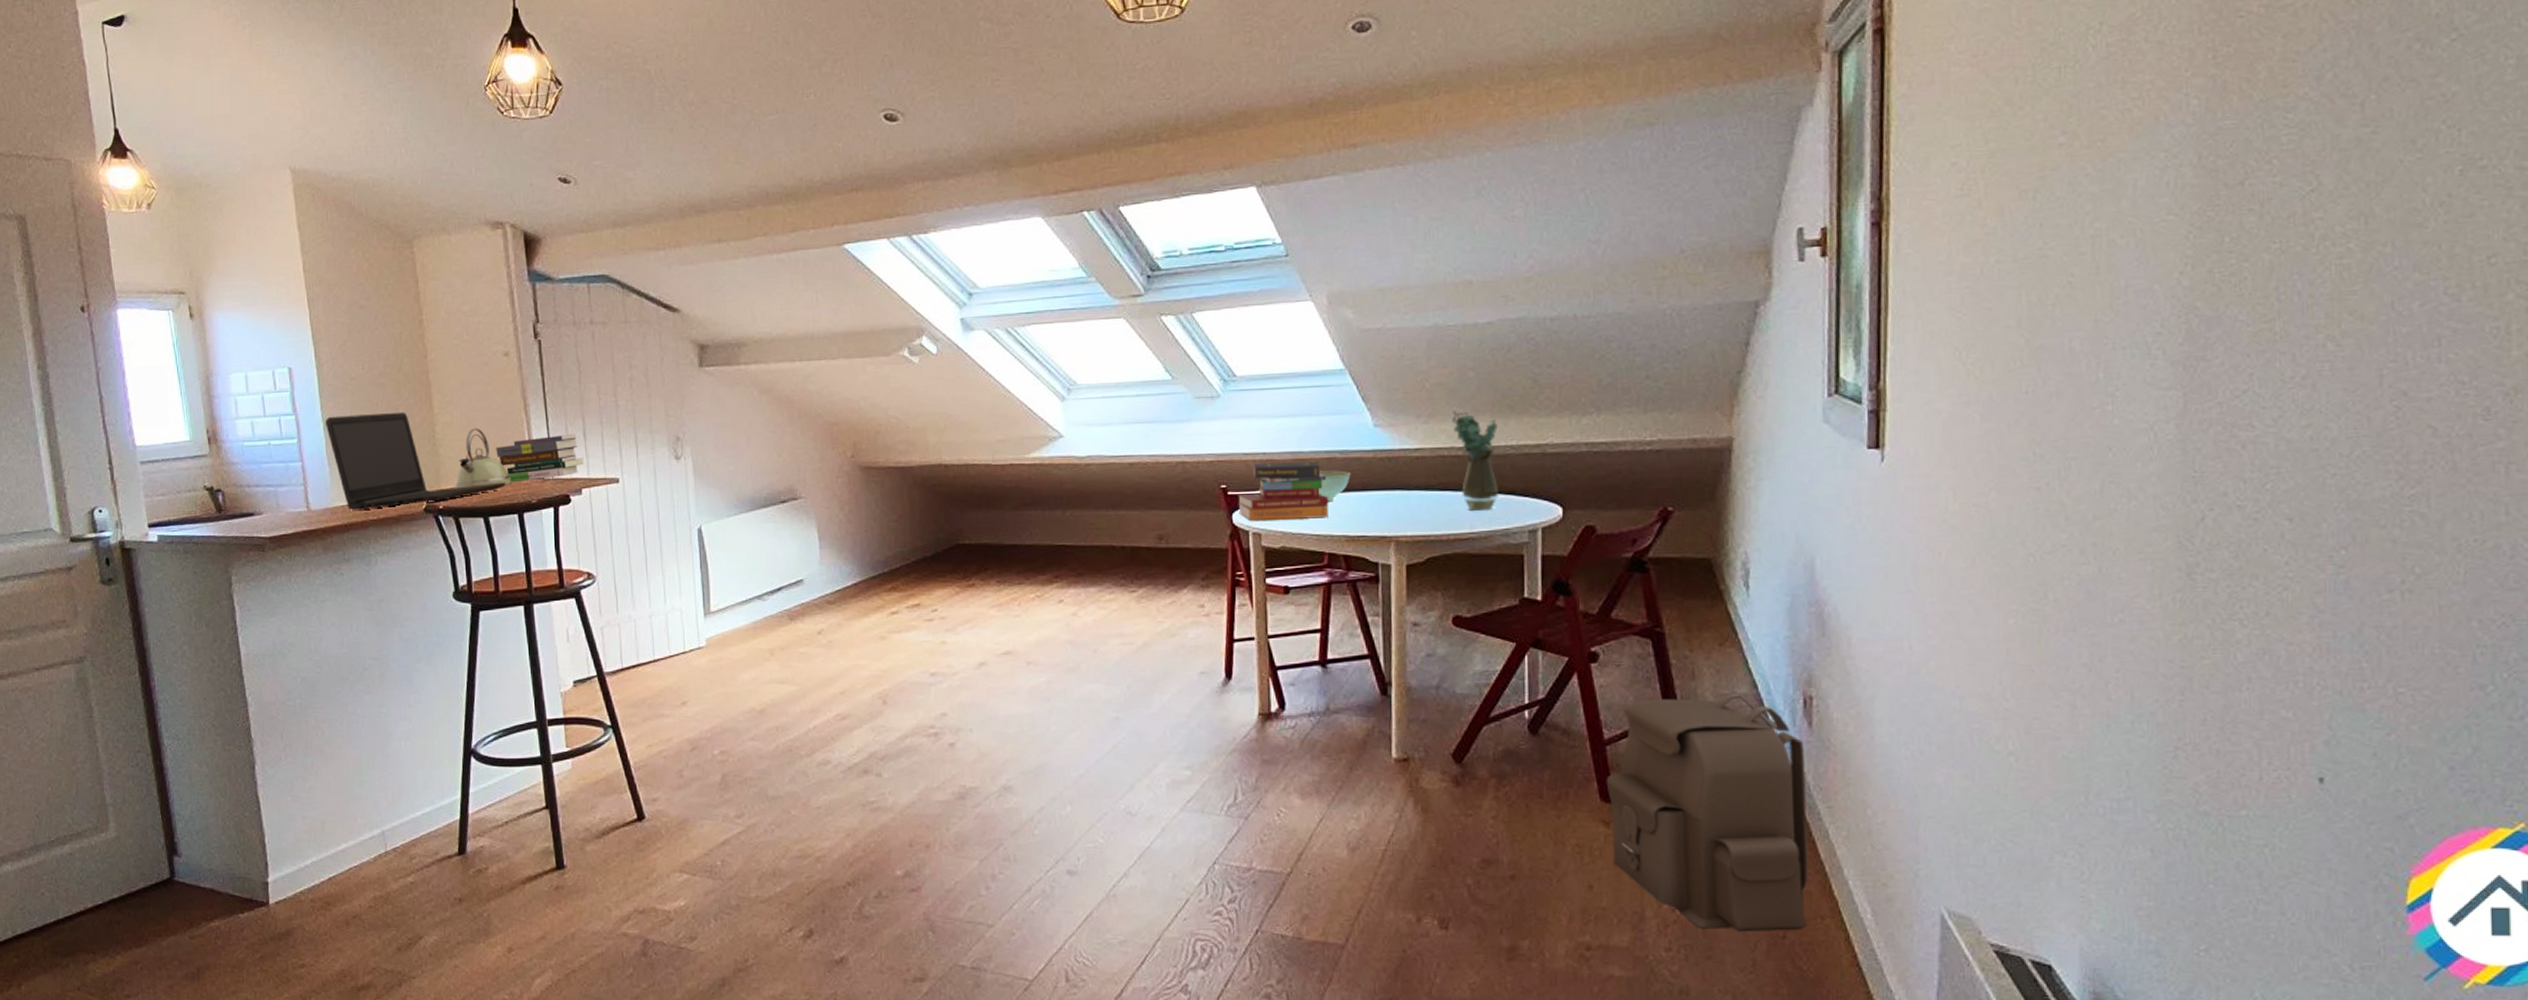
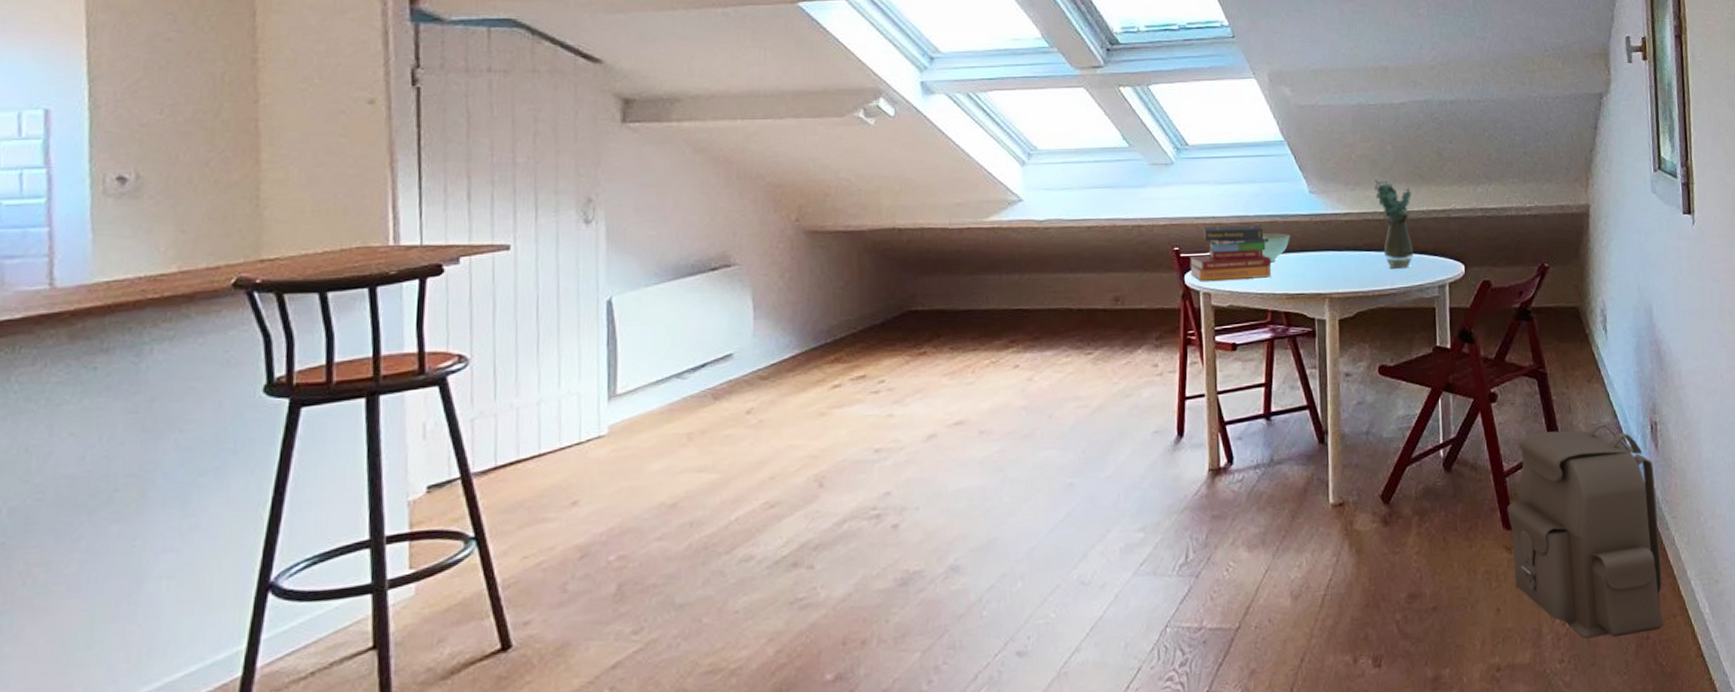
laptop: present [325,411,506,511] -> none [93,166,355,288]
kettle: present [455,428,512,489] -> none [282,186,364,259]
books: present [496,434,584,483] -> none [345,194,466,251]

